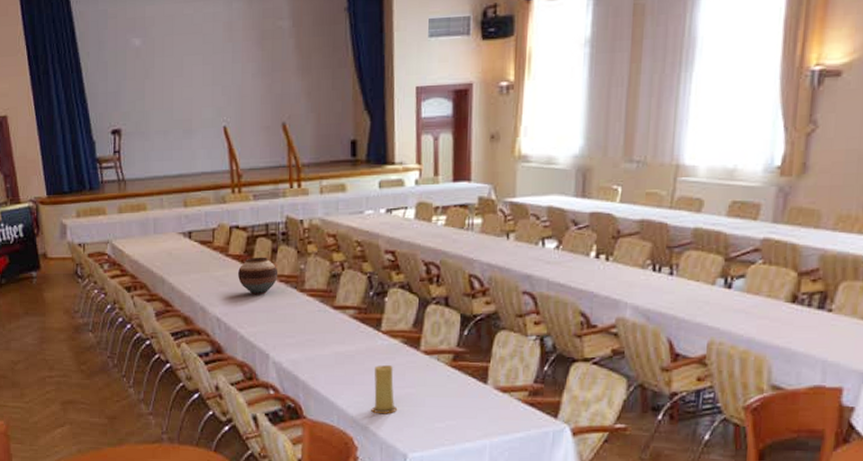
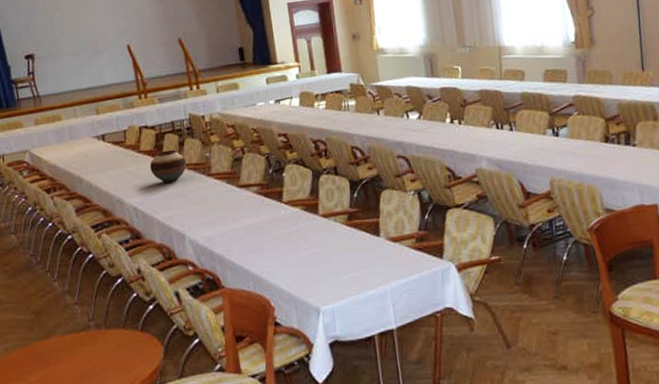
candle: present [371,365,398,413] -> none [281,231,306,275]

